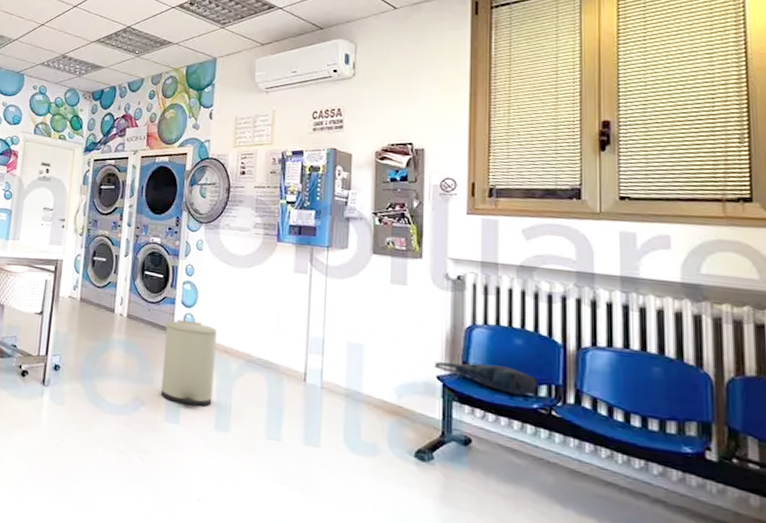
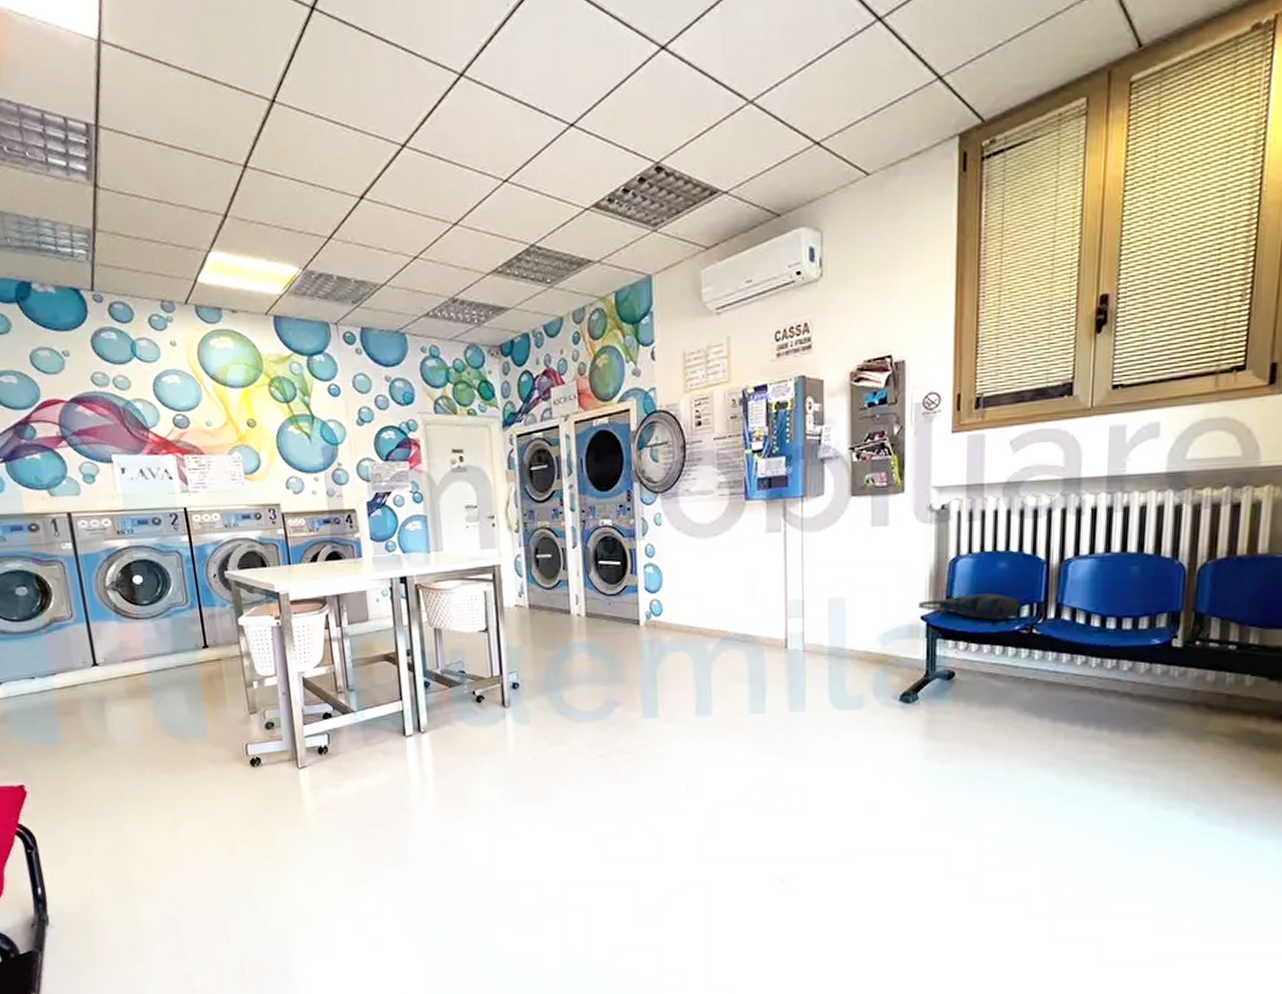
pedal bin: present [161,319,217,407] -> none [630,607,690,697]

